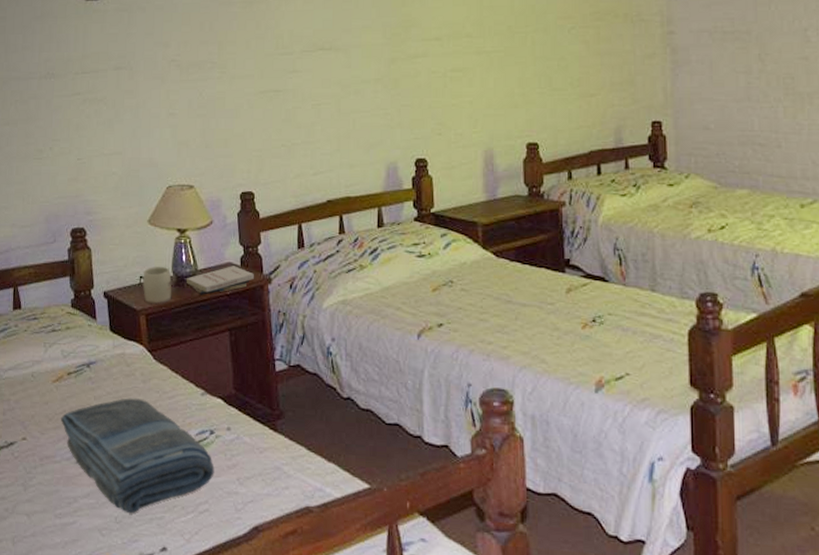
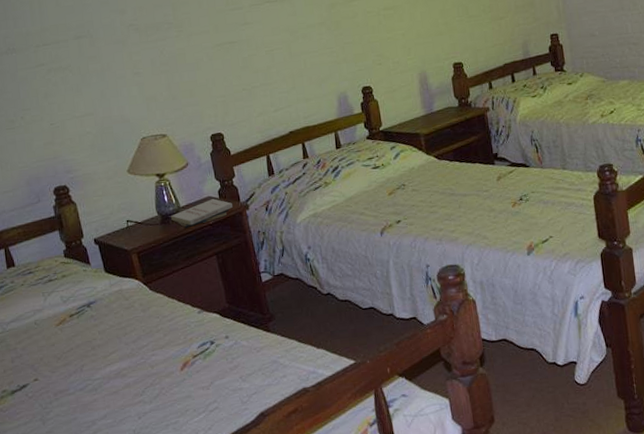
towel: present [60,398,215,513] -> none [68,326,219,424]
mug: present [142,266,172,305] -> none [129,208,160,244]

